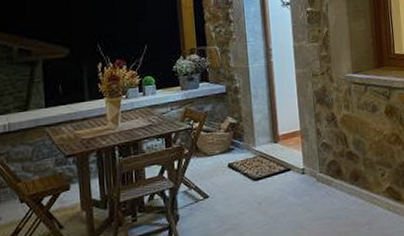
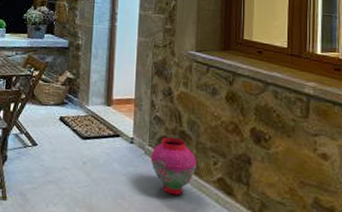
lantern: none [322,159,366,213] -> present [150,137,196,196]

